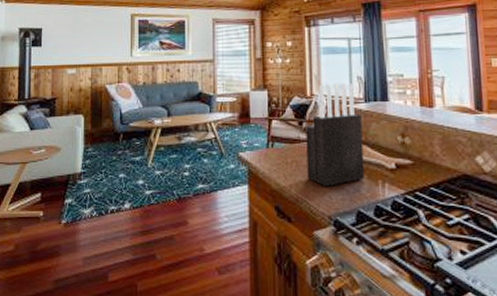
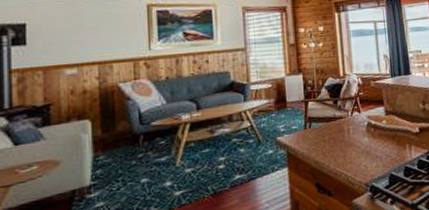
knife block: present [306,83,365,186] -> none [340,61,394,157]

